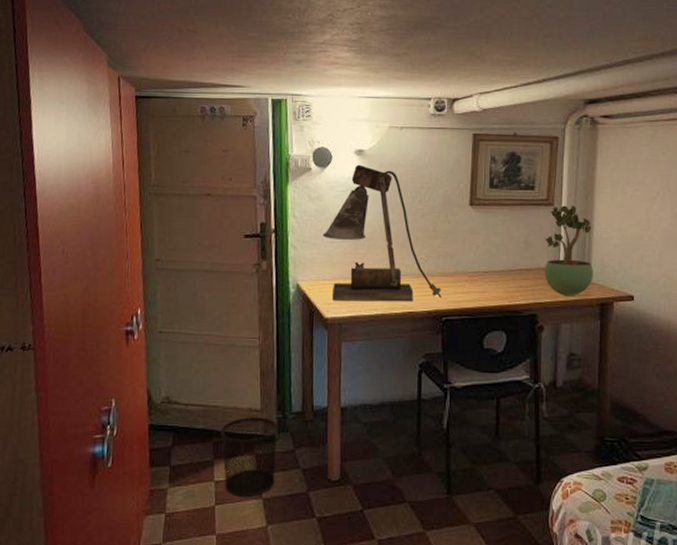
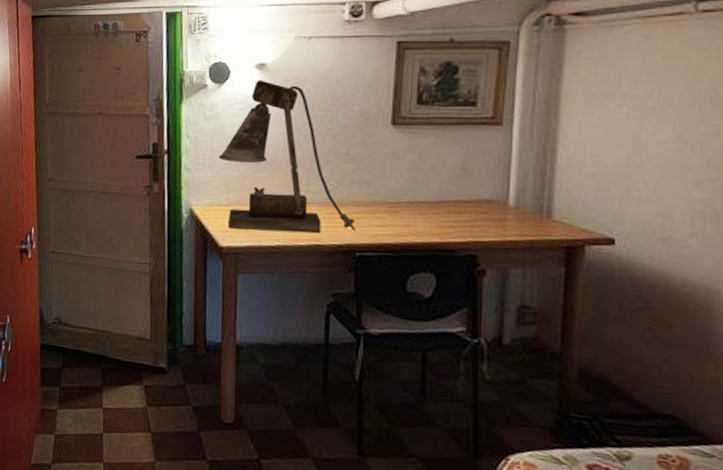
waste bin: present [220,417,278,497] -> none [109,345,168,429]
potted plant: present [545,205,593,297] -> none [489,125,556,236]

